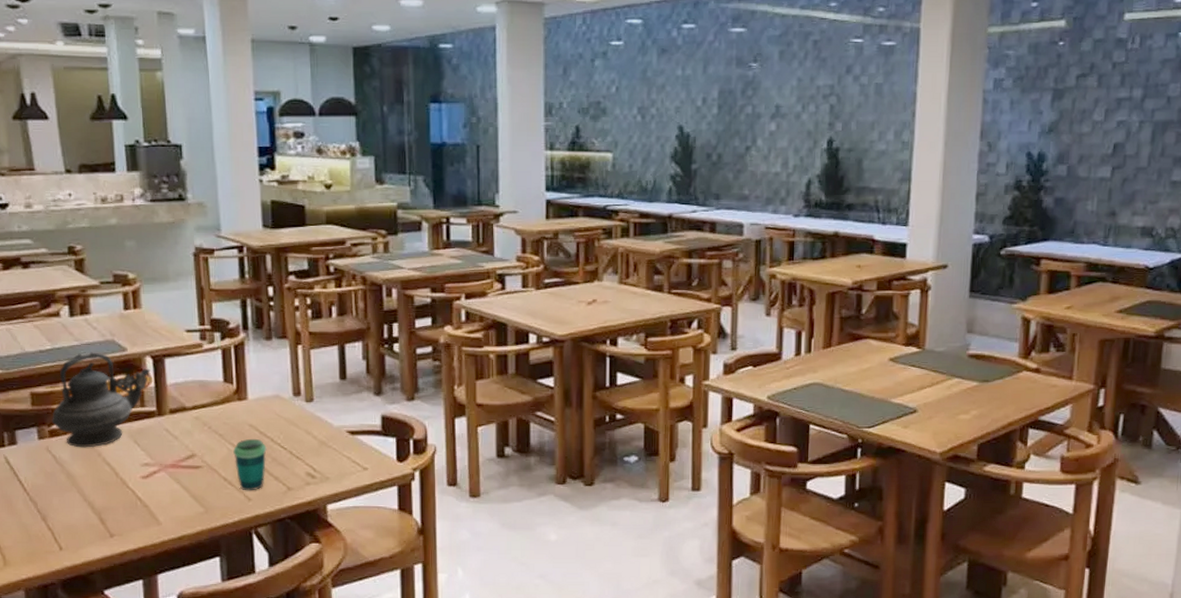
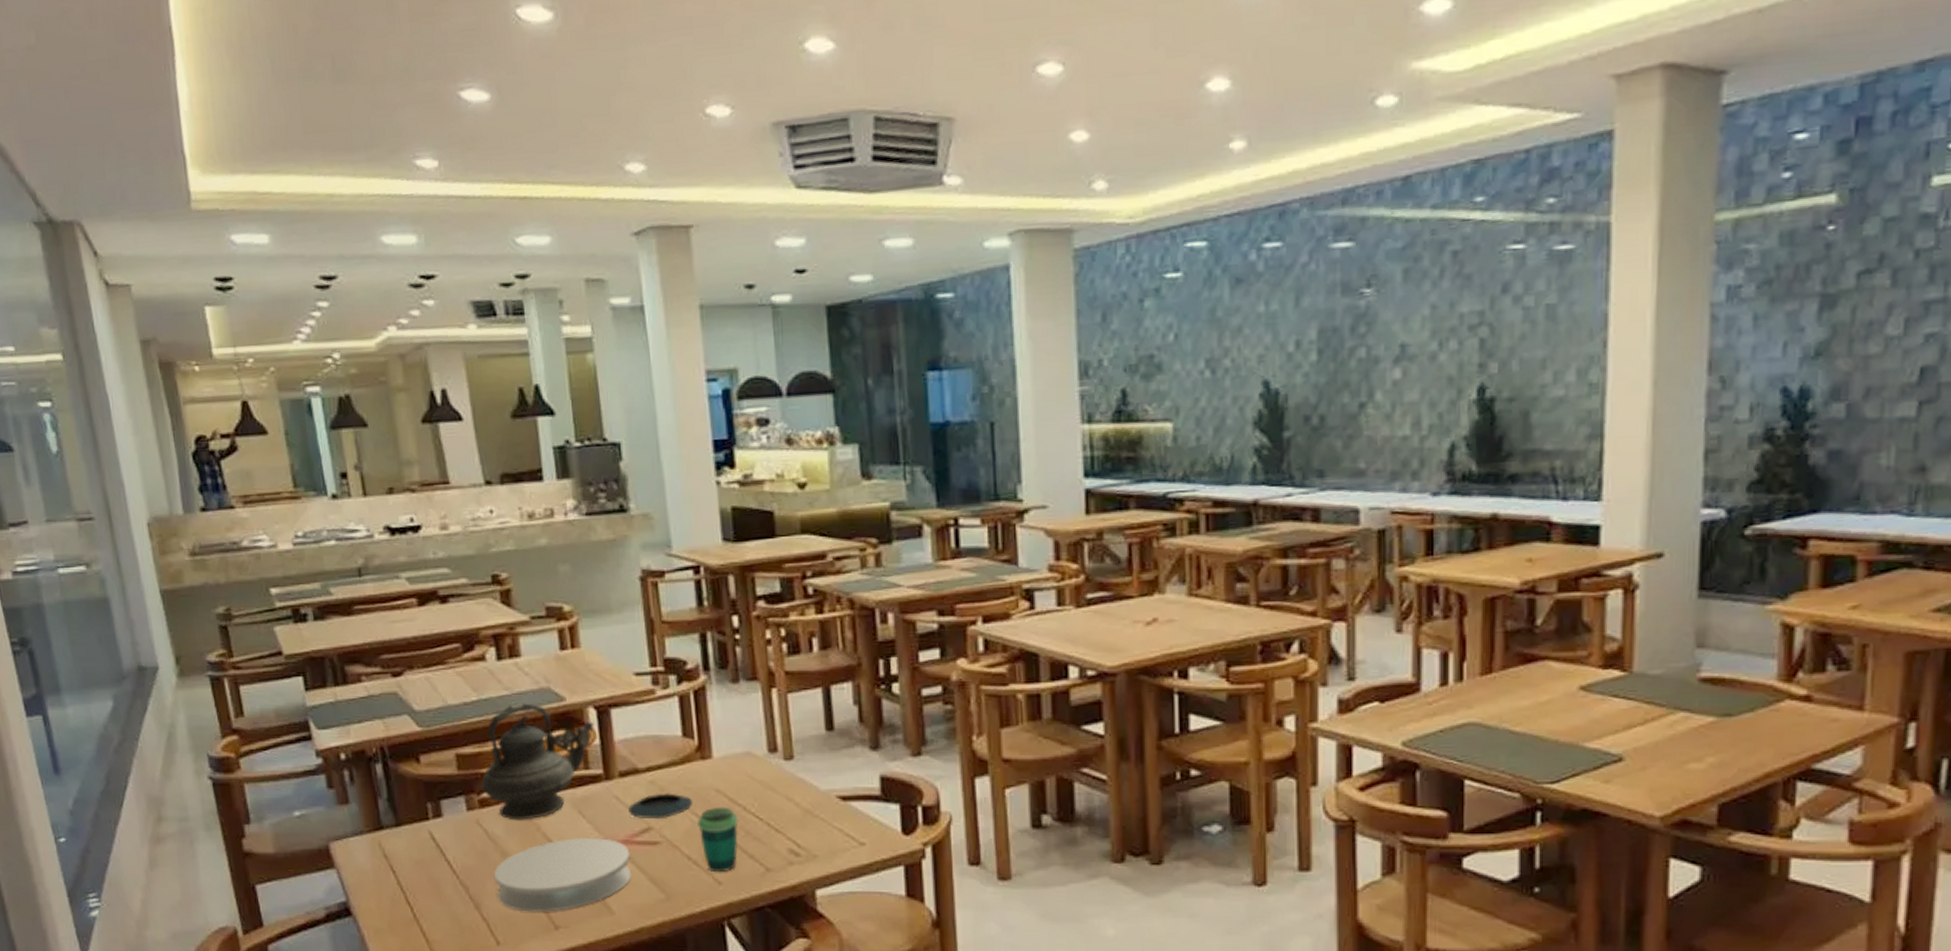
plate: none [60,463,177,523] -> present [494,838,632,912]
saucer: none [176,427,229,448] -> present [628,793,692,820]

